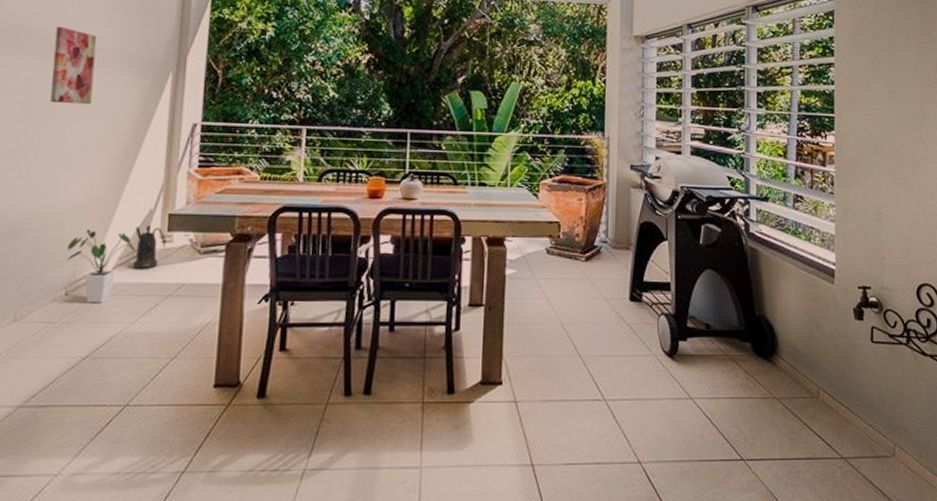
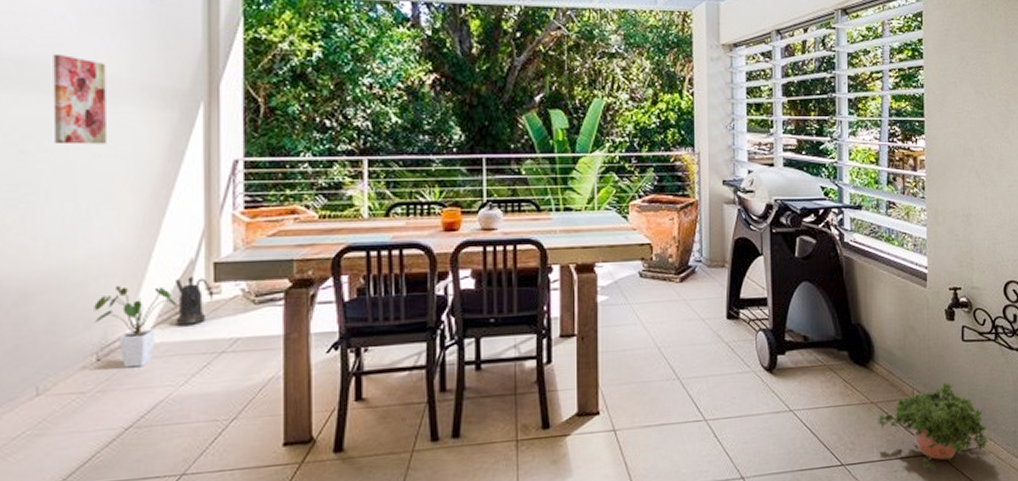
potted plant: none [779,383,899,475] -> present [877,382,989,470]

